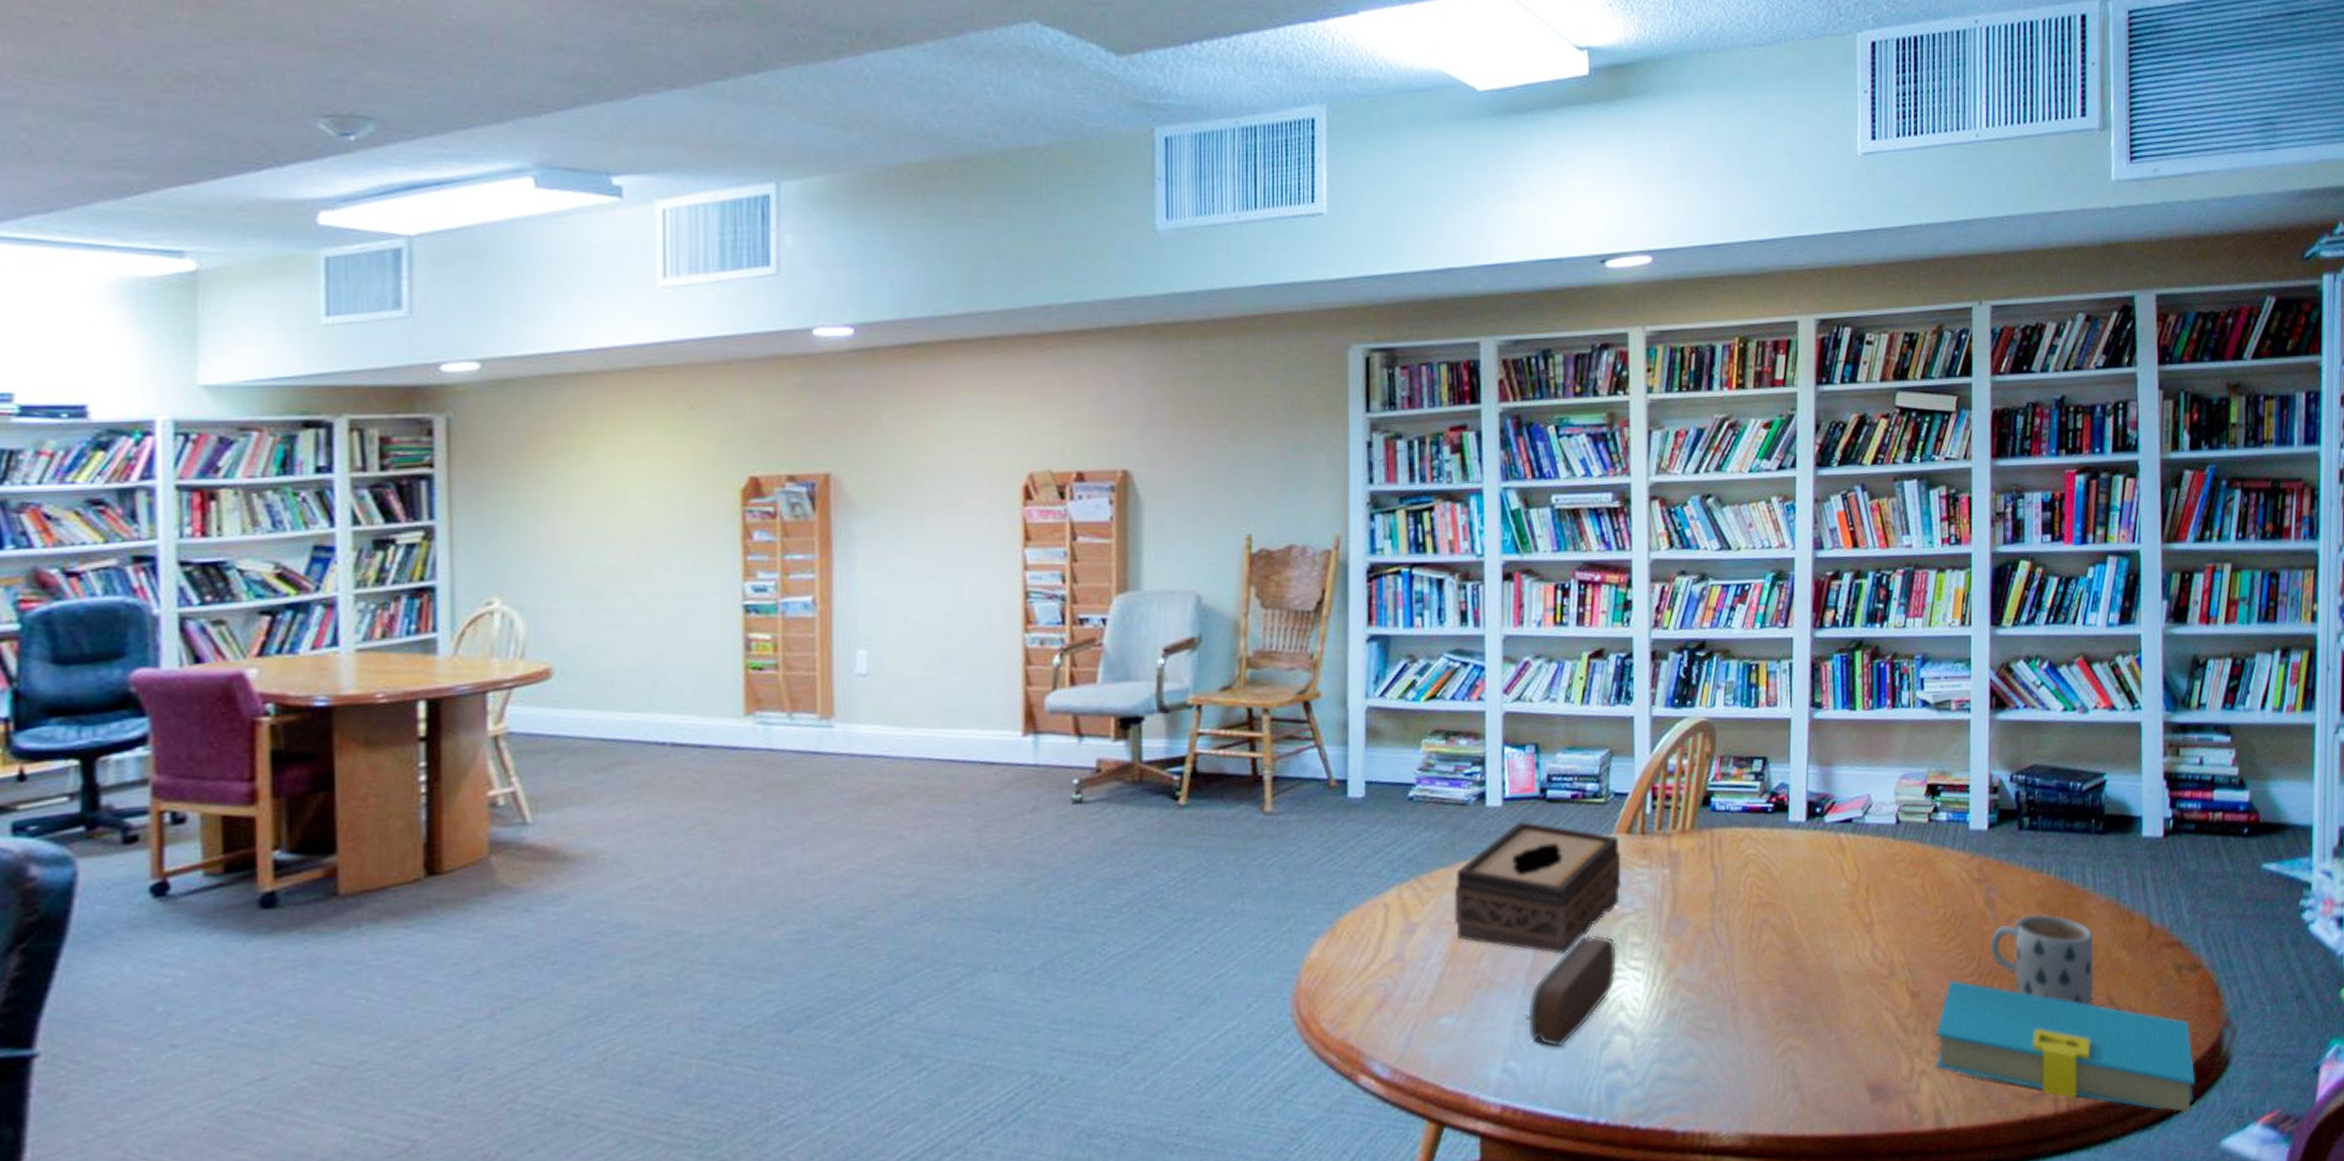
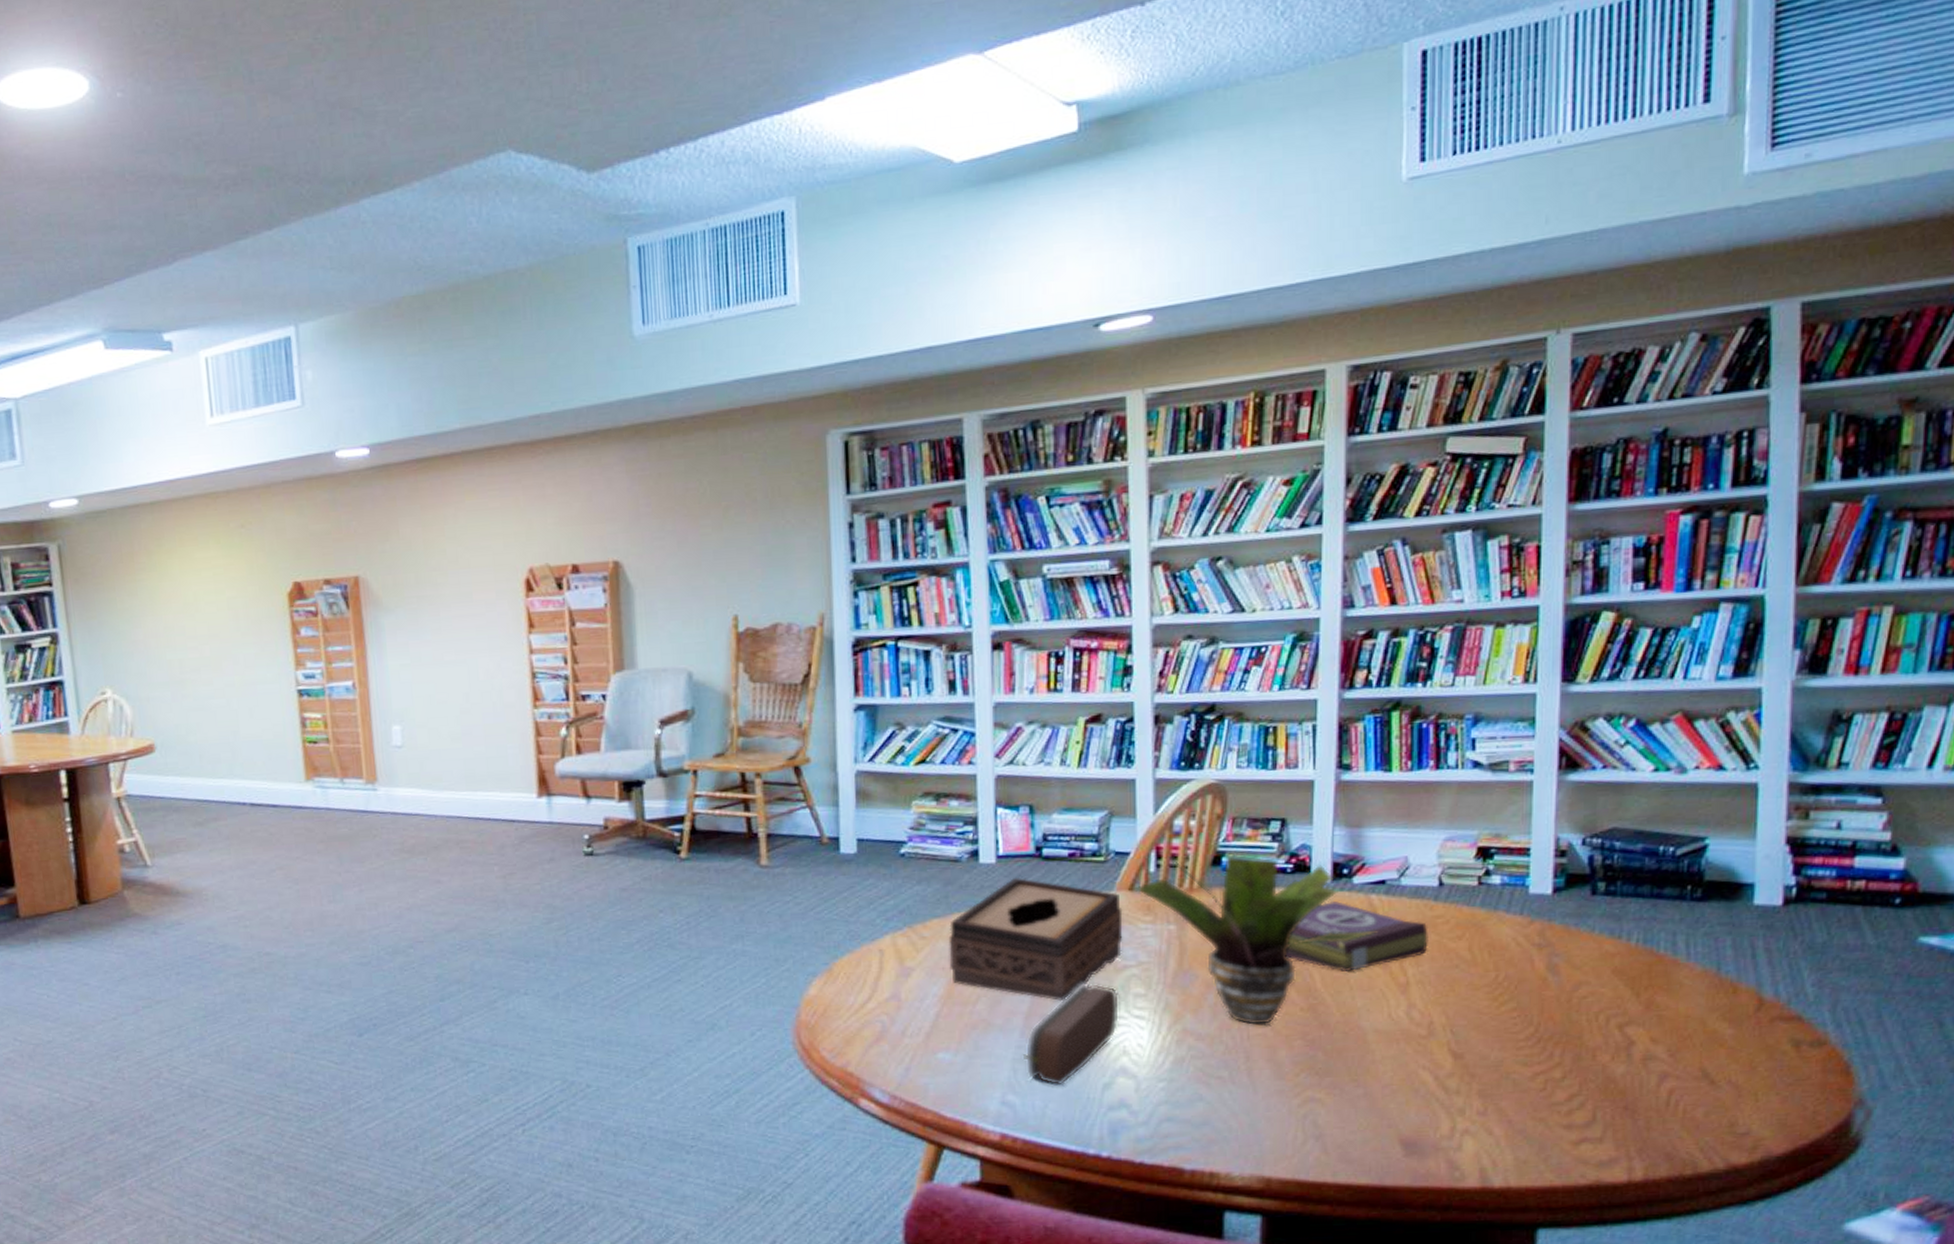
potted plant: none [1633,794,1845,973] -> present [1136,854,1376,1026]
book: none [1768,840,1888,914] -> present [1287,900,1428,973]
book: present [1936,979,2196,1113] -> none [1482,1043,1814,1192]
mug: present [1989,913,2094,1006] -> none [1550,981,1684,1076]

